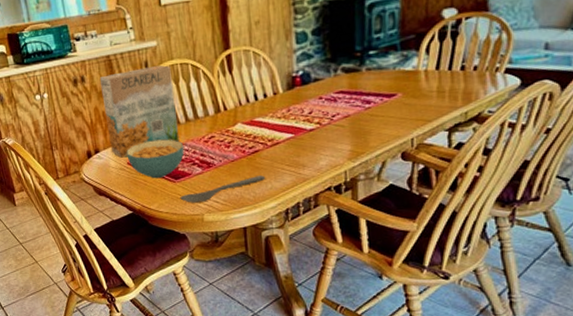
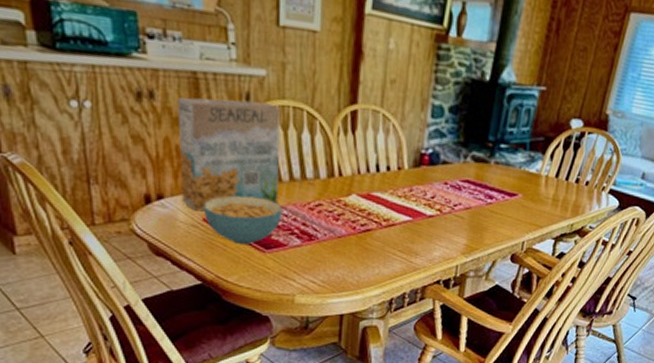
spoon: present [180,175,265,203] -> none [268,258,373,281]

